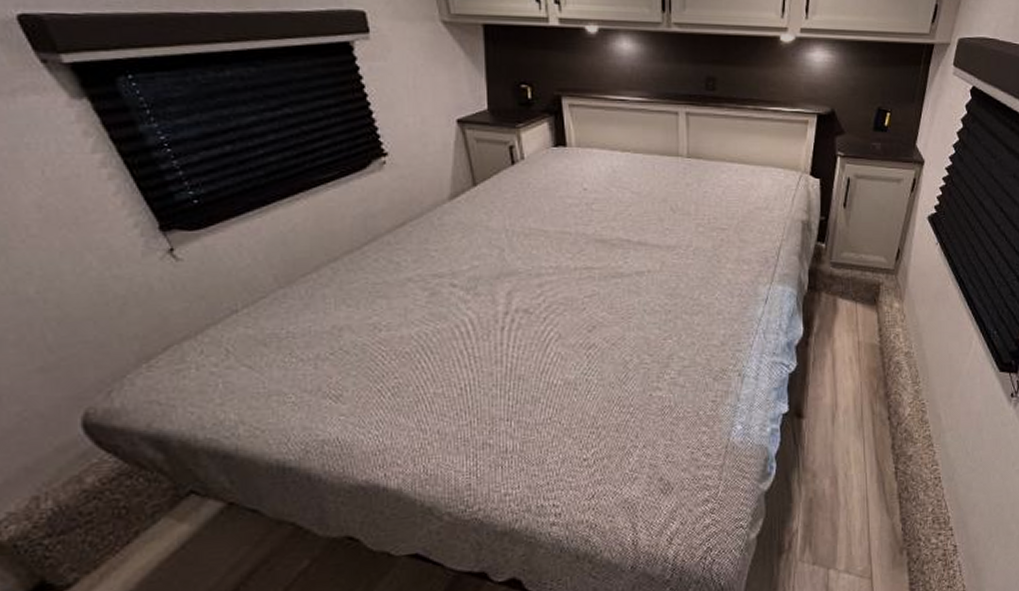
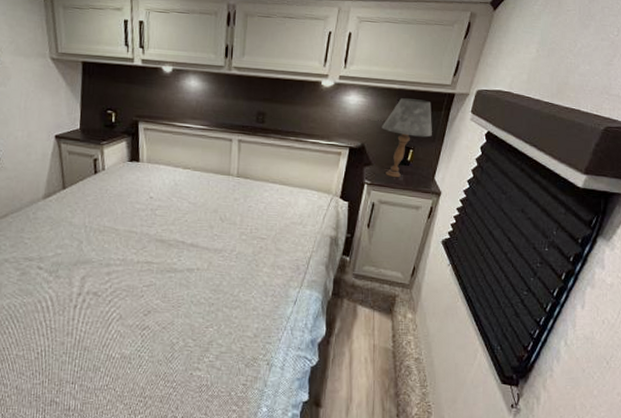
table lamp: none [853,52,911,147] -> present [381,98,432,178]

